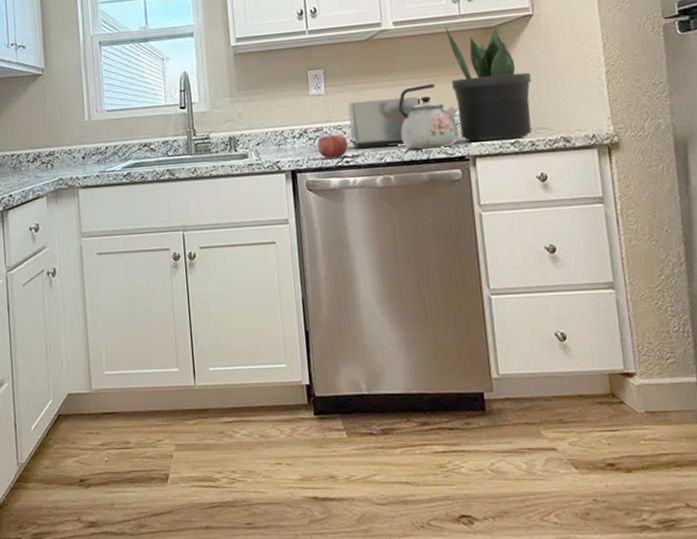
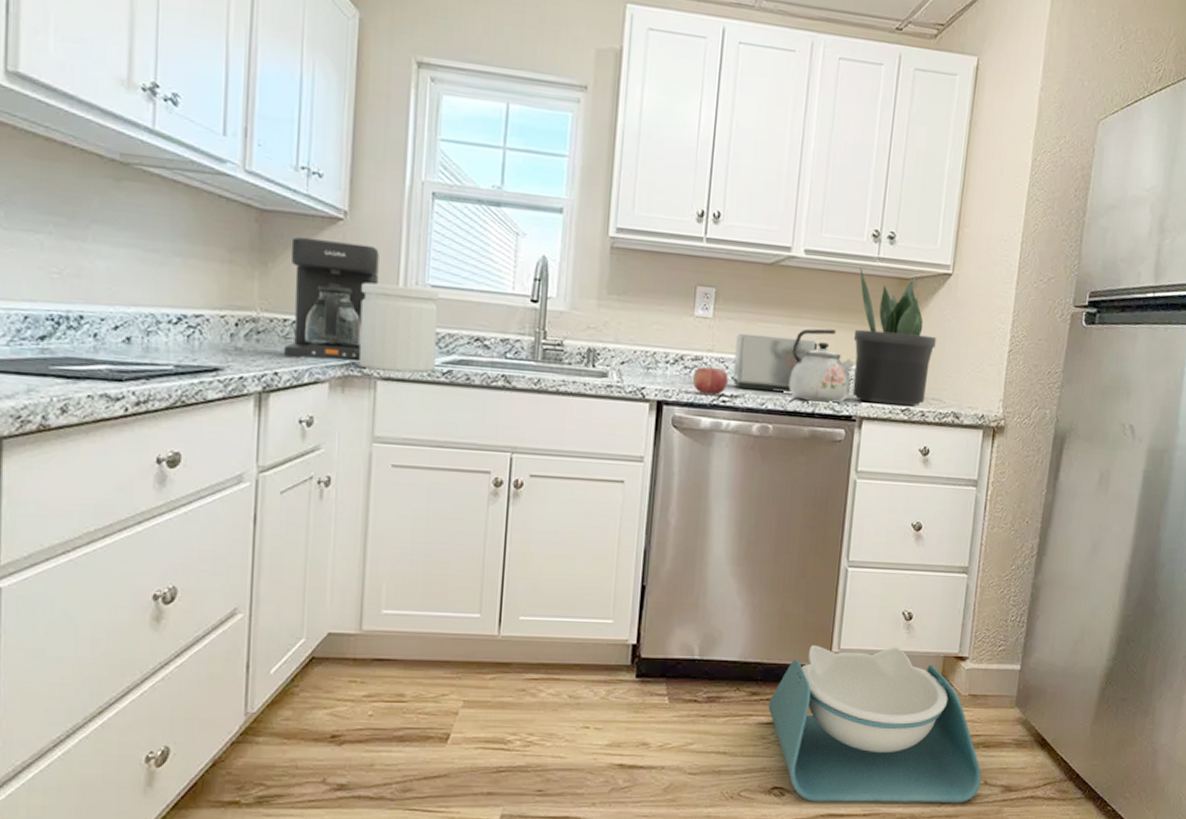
coffee maker: none [10,89,70,182] -> present [283,236,379,362]
jar: none [60,113,119,182] -> present [358,282,439,374]
pet bowl: none [439,368,683,530] -> present [768,644,982,804]

